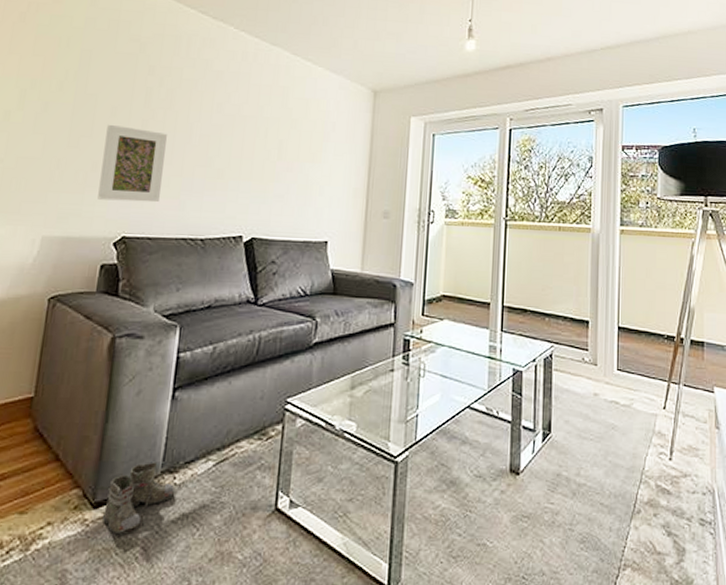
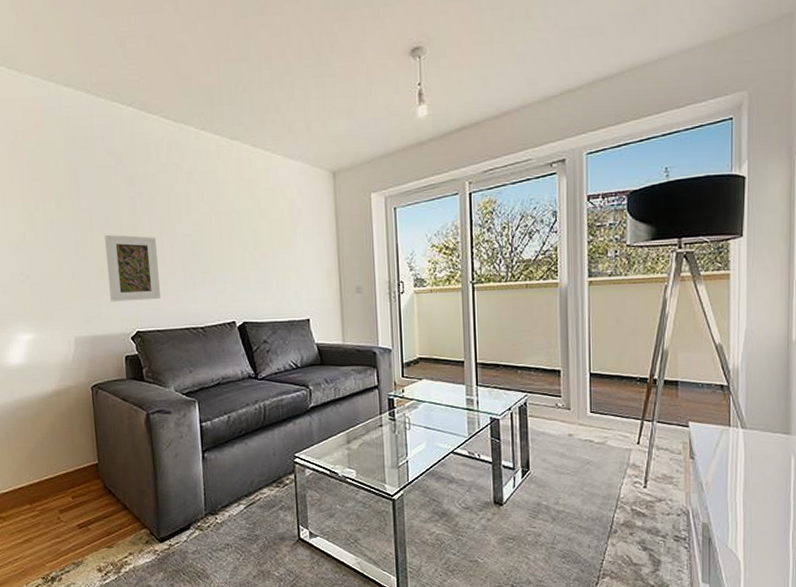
boots: present [95,462,175,535] -> none [165,507,219,561]

